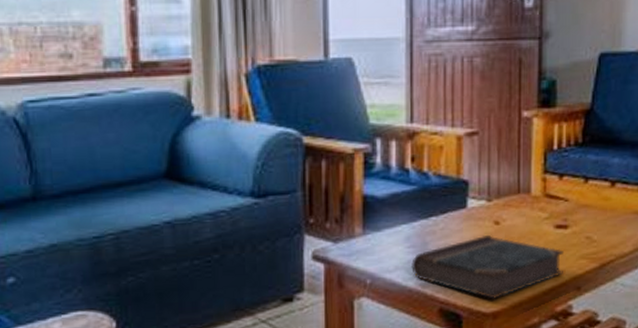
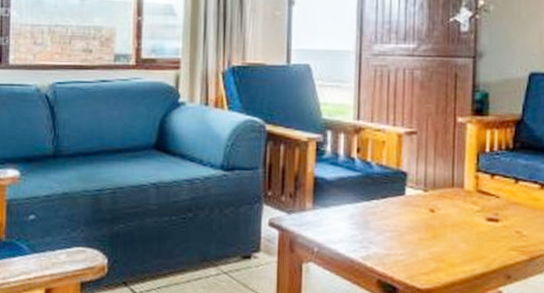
book: present [411,234,565,299] -> none [354,220,496,277]

